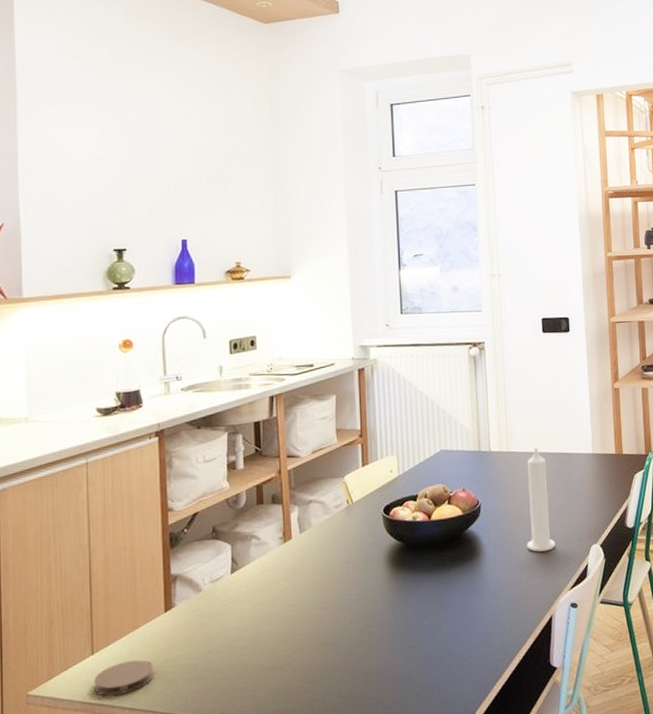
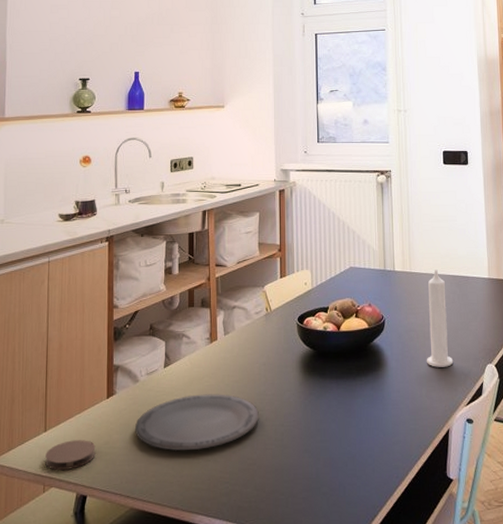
plate: none [200,597,342,663] -> present [135,394,259,450]

